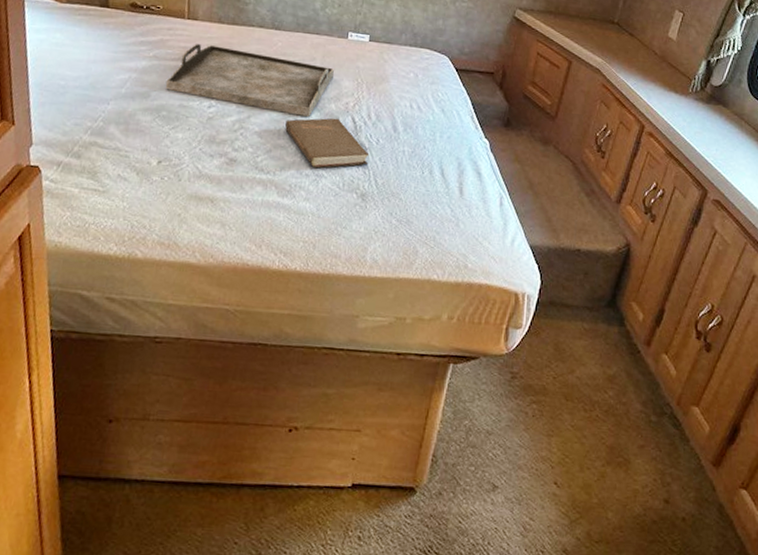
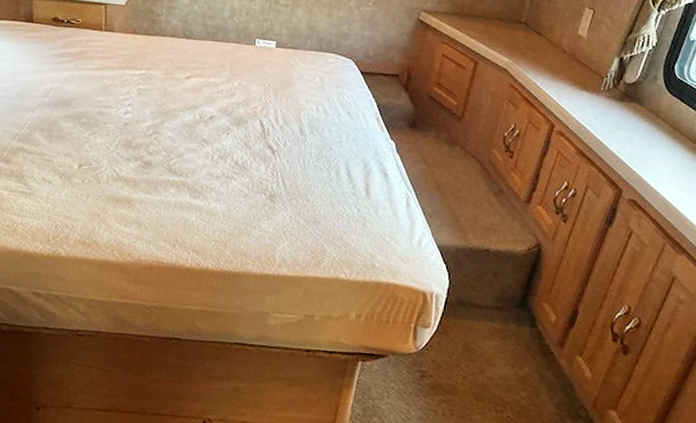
serving tray: present [165,43,334,117] -> none [85,53,242,121]
book: present [284,118,370,169] -> none [196,122,278,171]

